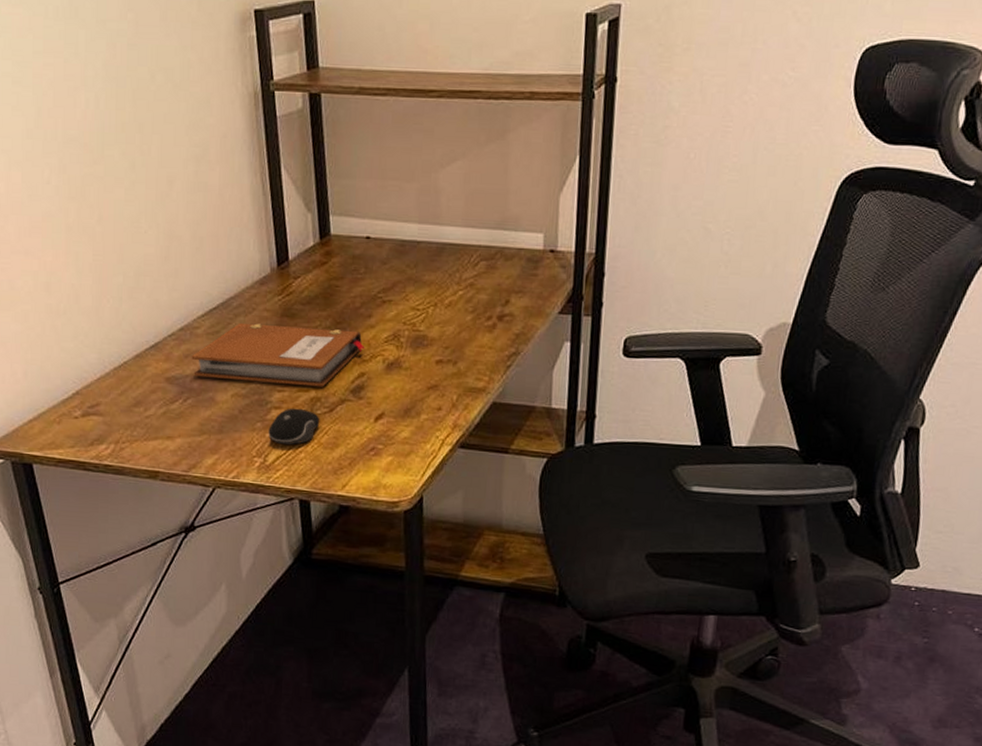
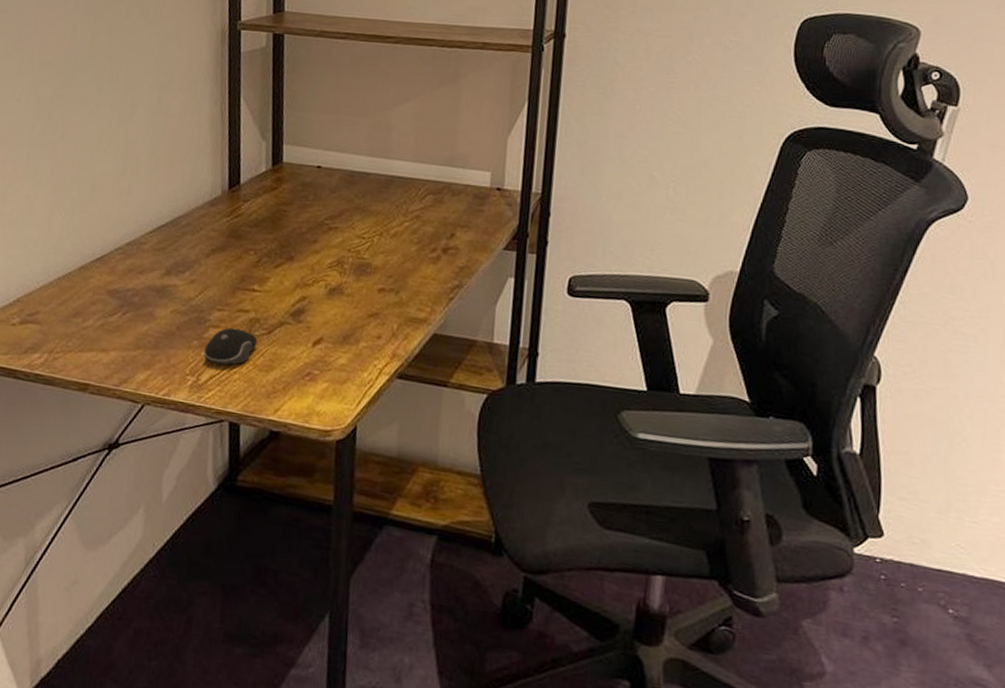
notebook: present [191,322,365,387] -> none [135,240,309,309]

